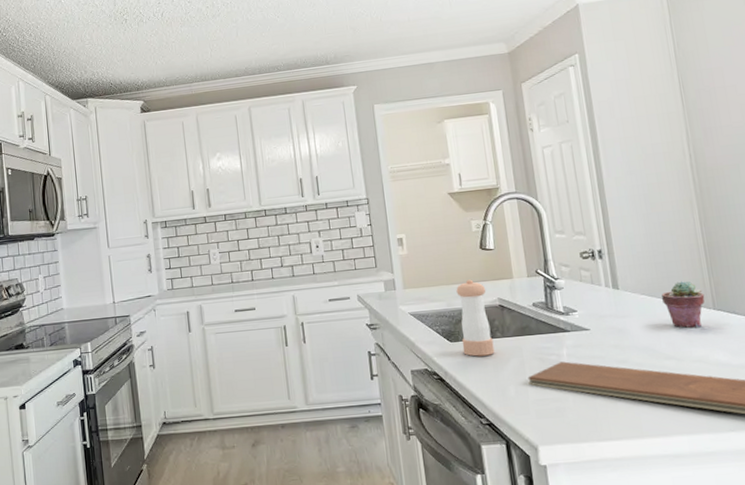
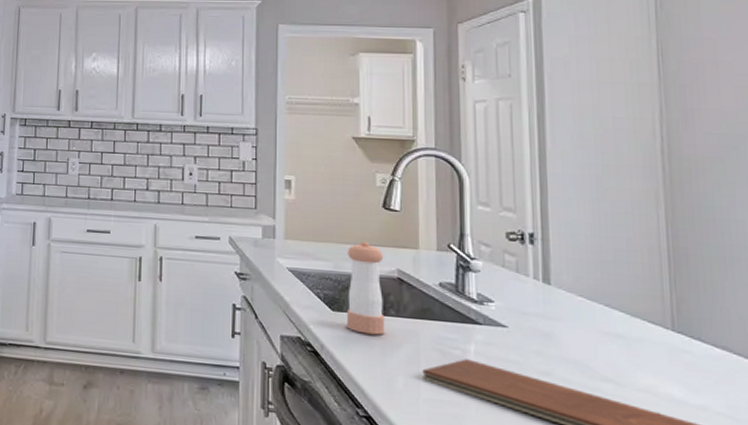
potted succulent: present [661,281,705,328] -> none [605,288,662,349]

